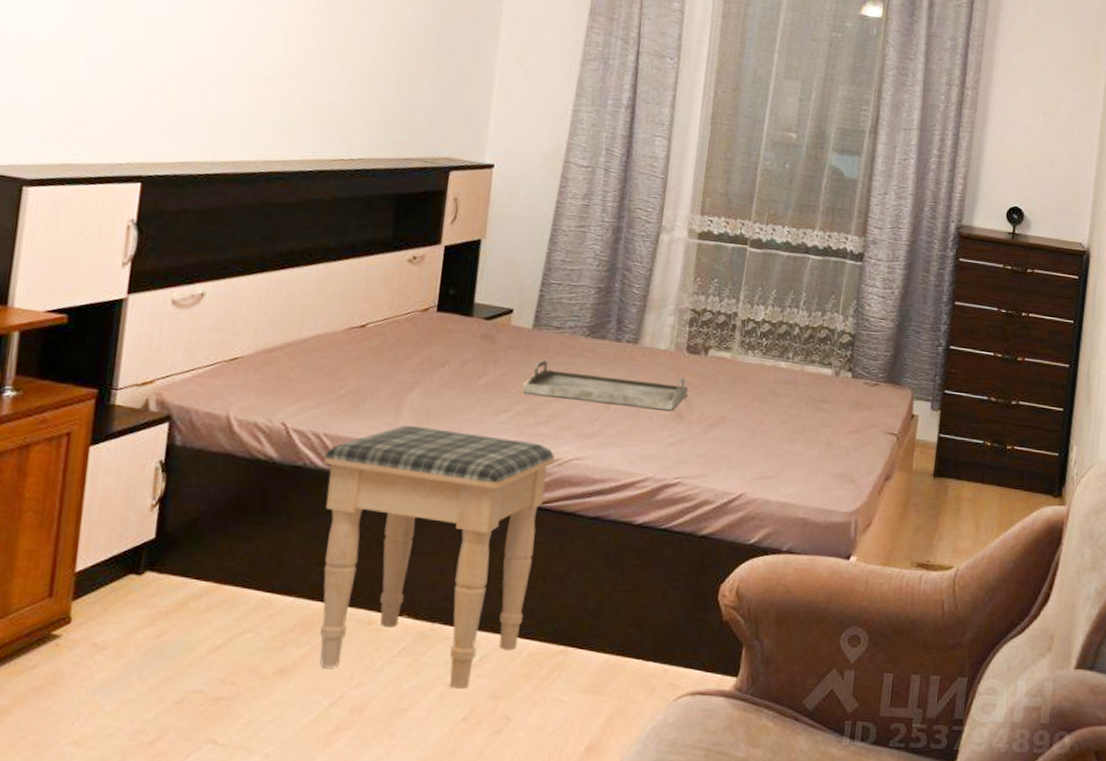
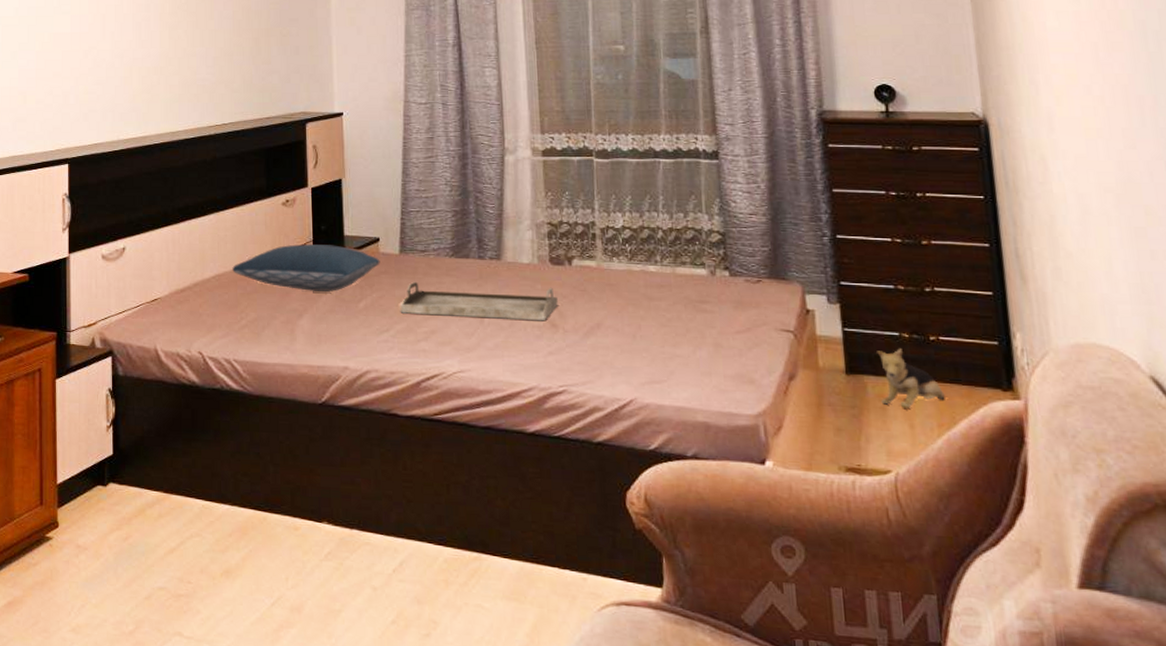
footstool: present [320,425,555,690] -> none [236,349,440,594]
pillow: none [337,308,510,365] -> present [232,244,380,292]
plush toy: none [957,455,1009,510] -> present [877,349,945,408]

